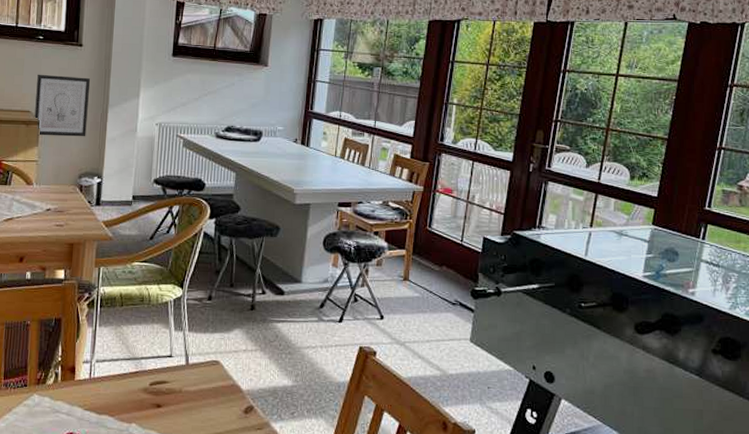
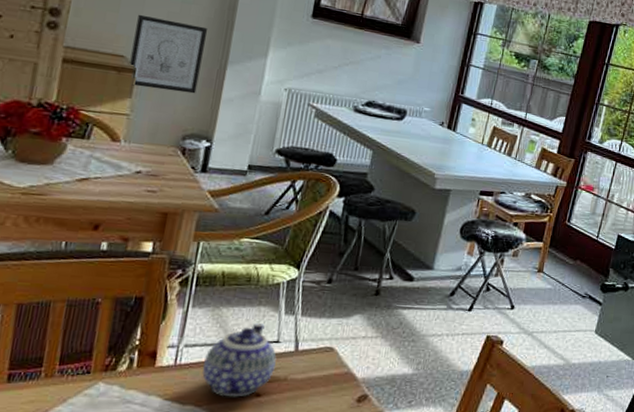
teapot: none [111,340,172,408] -> present [201,323,277,397]

